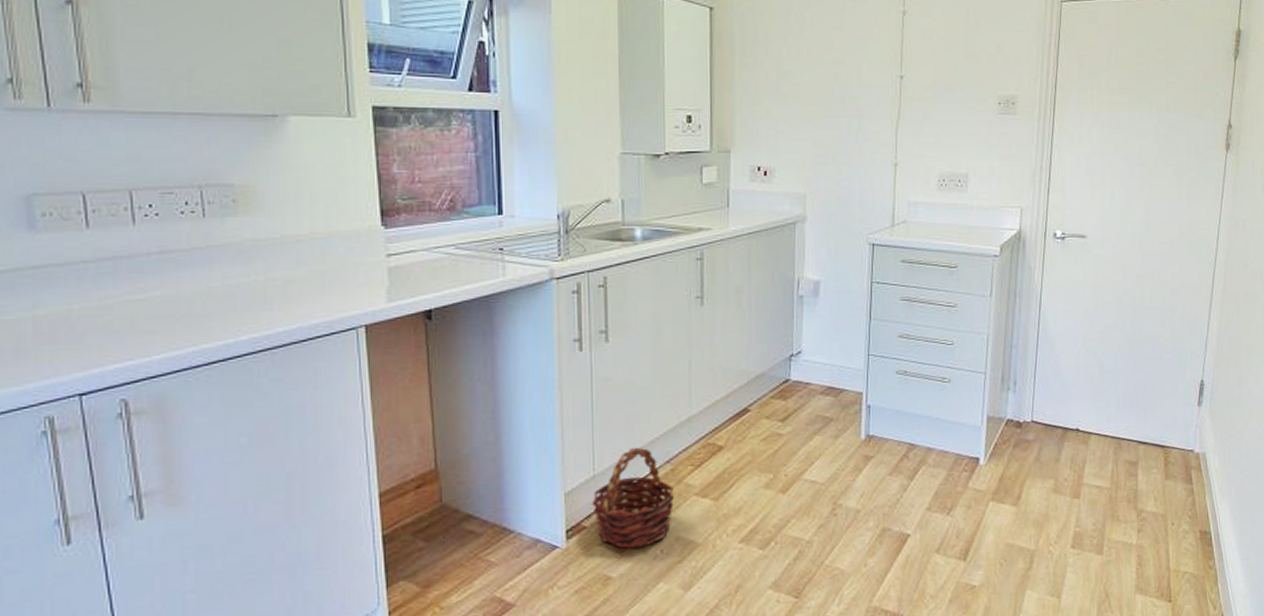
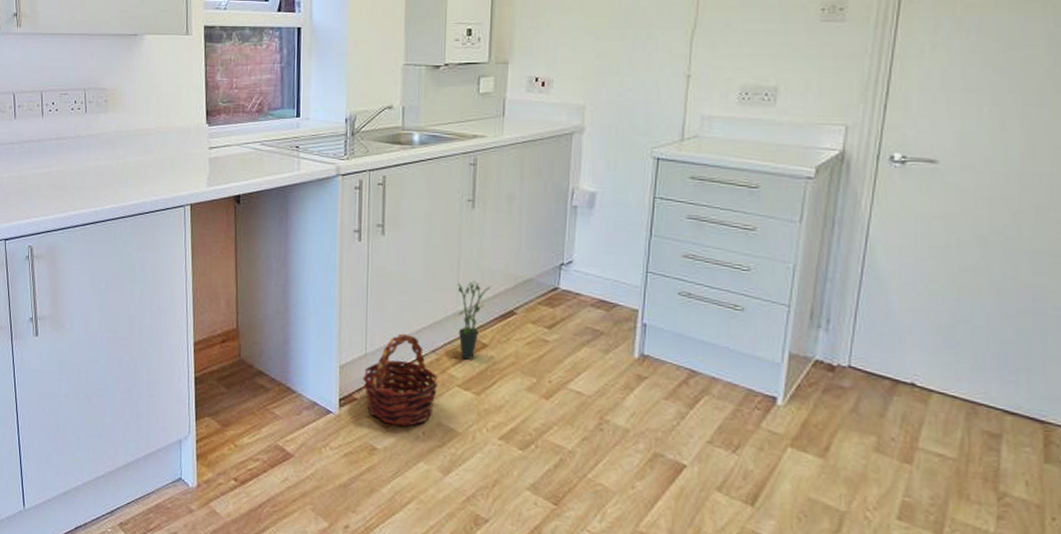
potted plant: none [690,382,724,466] -> present [457,281,490,360]

